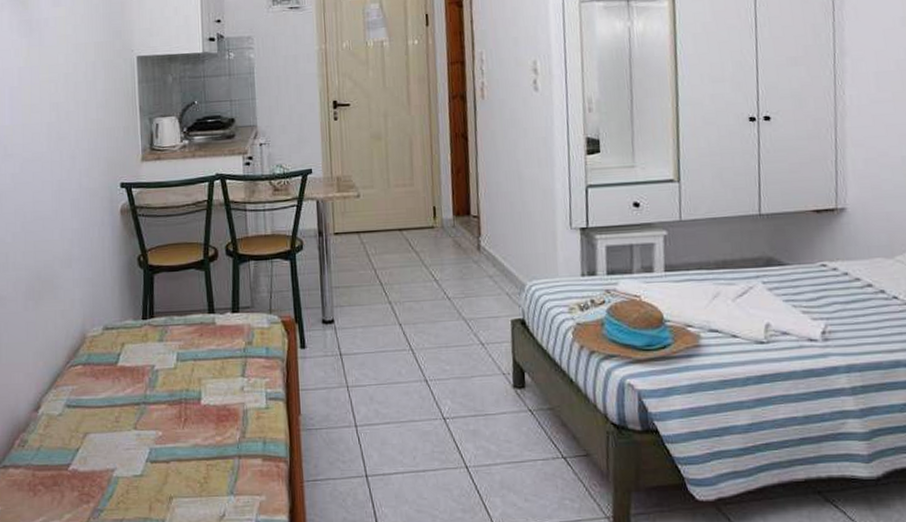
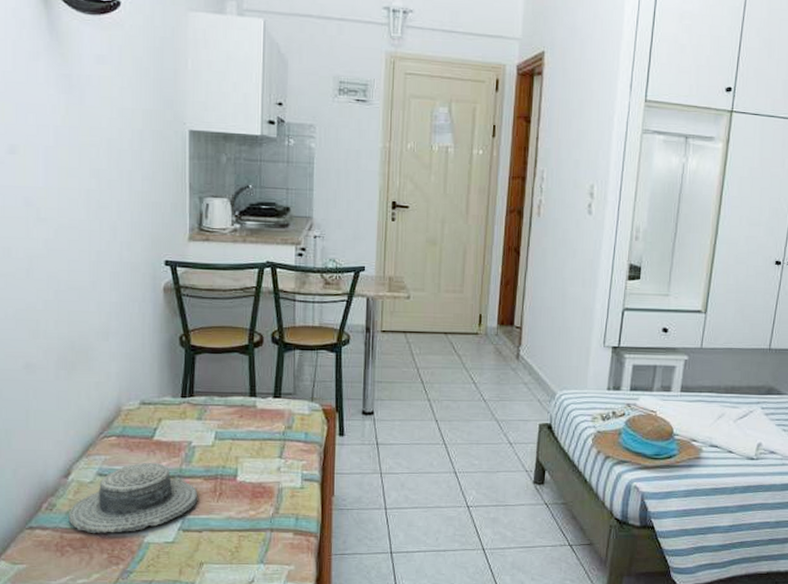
boater hat: none [39,389,164,470] -> present [68,462,198,534]

